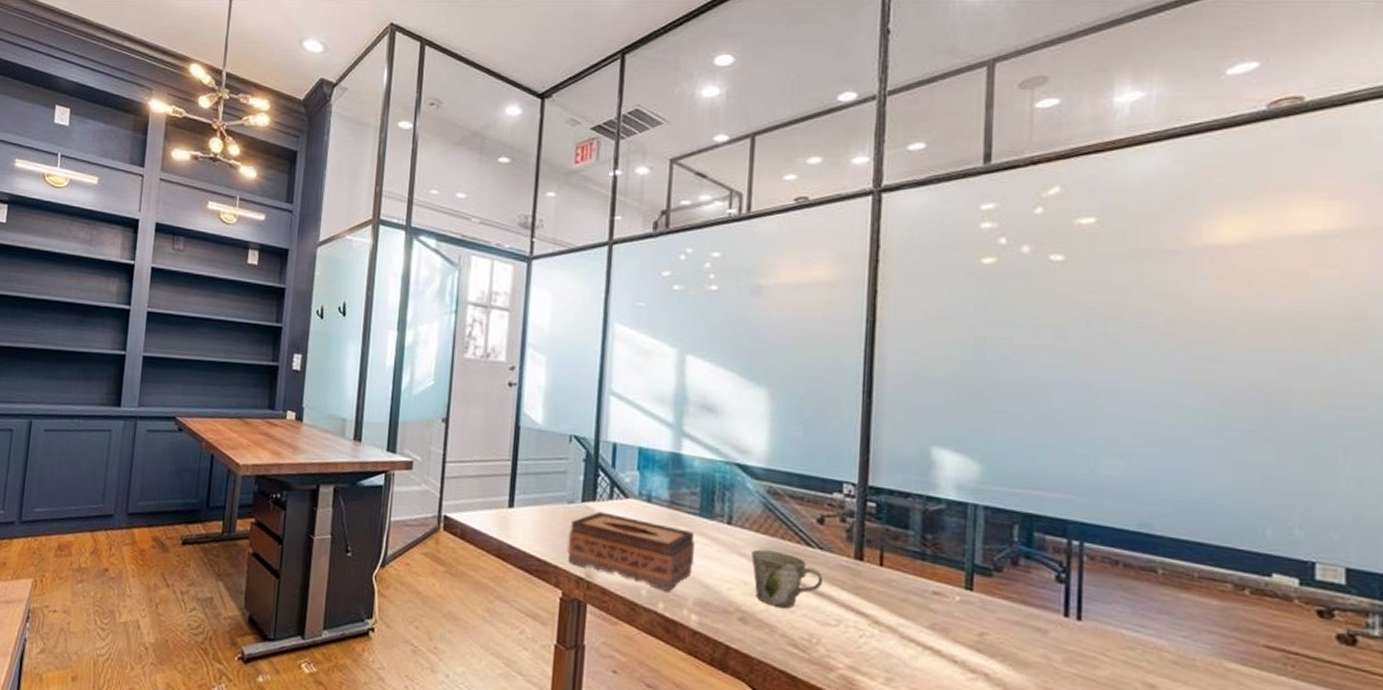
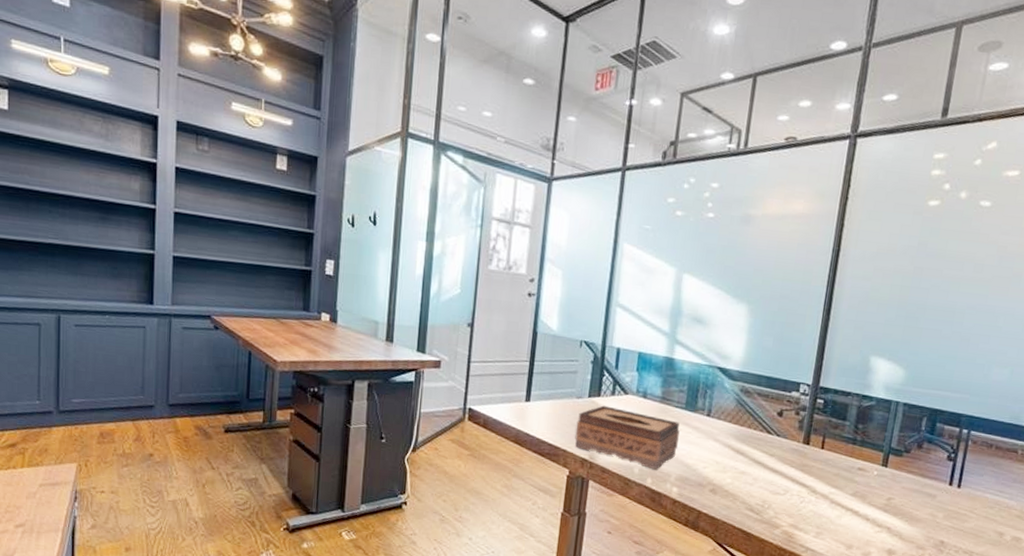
mug: present [751,549,824,609] -> none [724,436,778,482]

